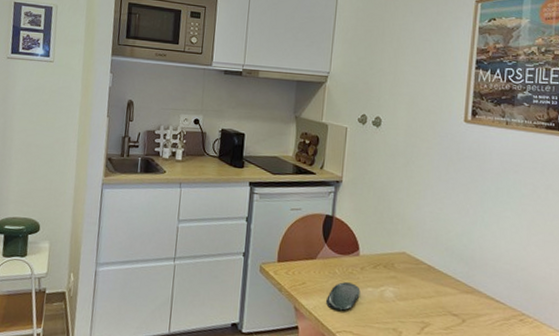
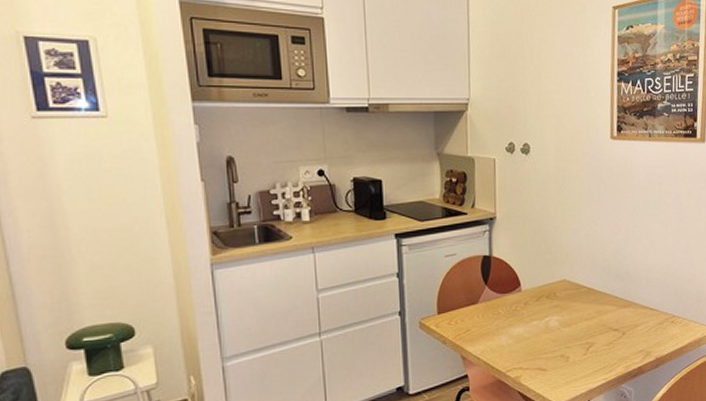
oval tray: present [326,282,361,311] -> none [493,320,526,350]

